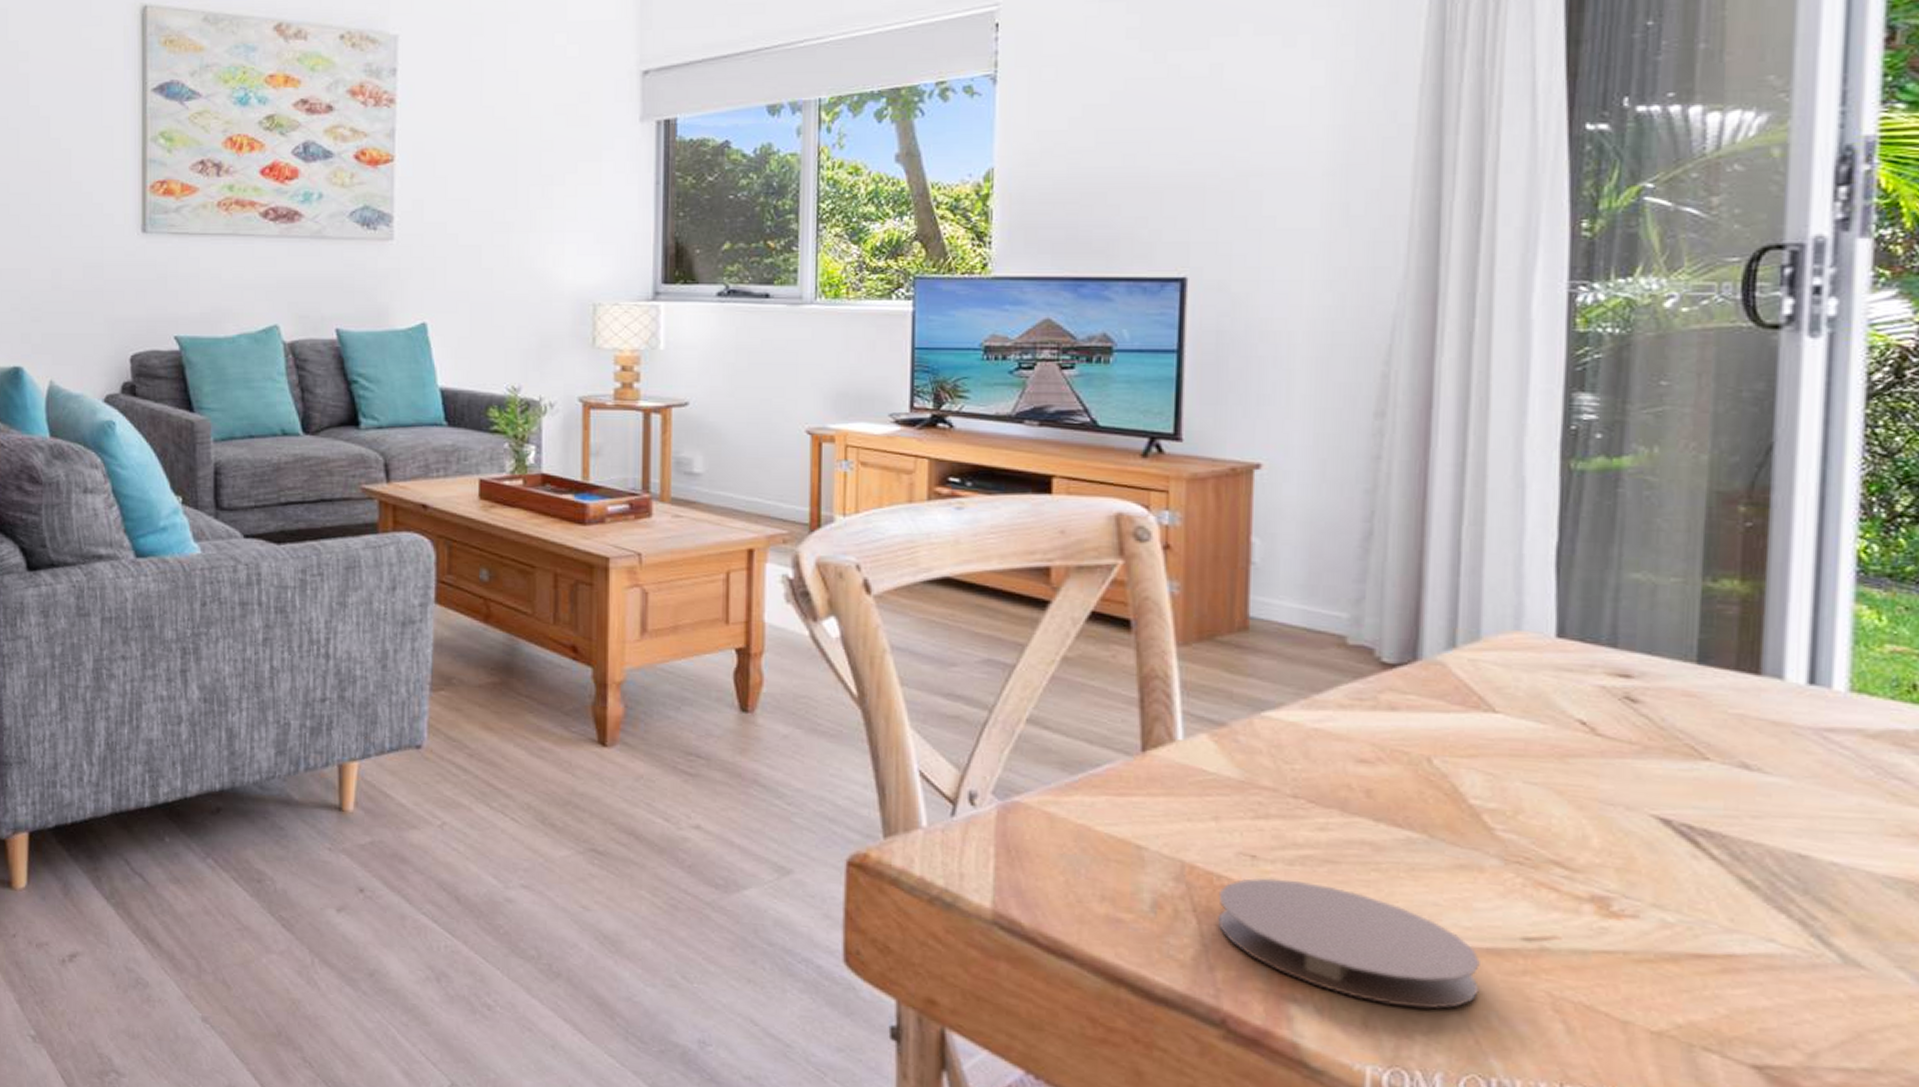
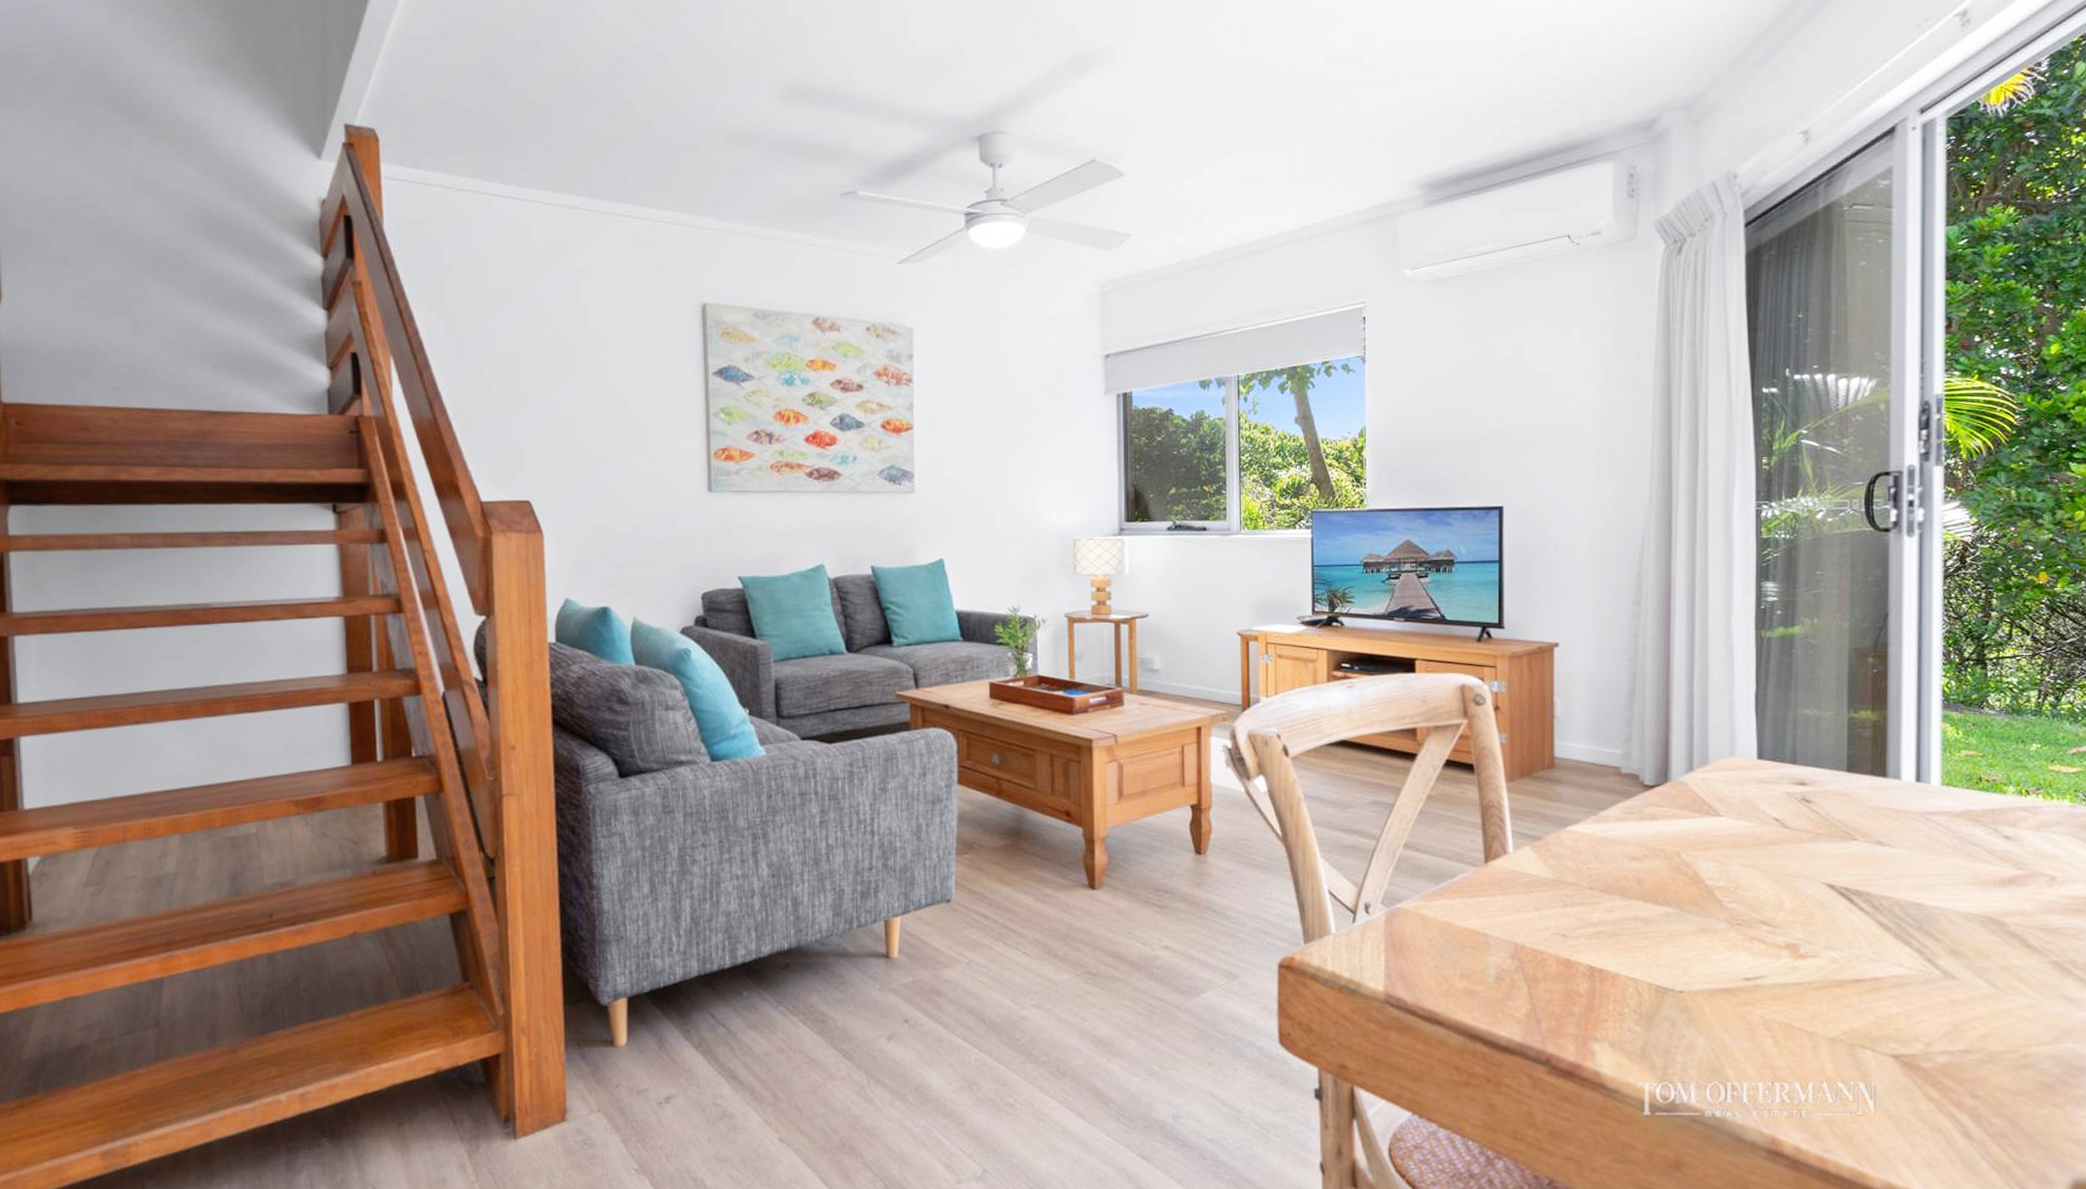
coaster: present [1217,878,1480,1009] -> none [1541,950,1717,1037]

